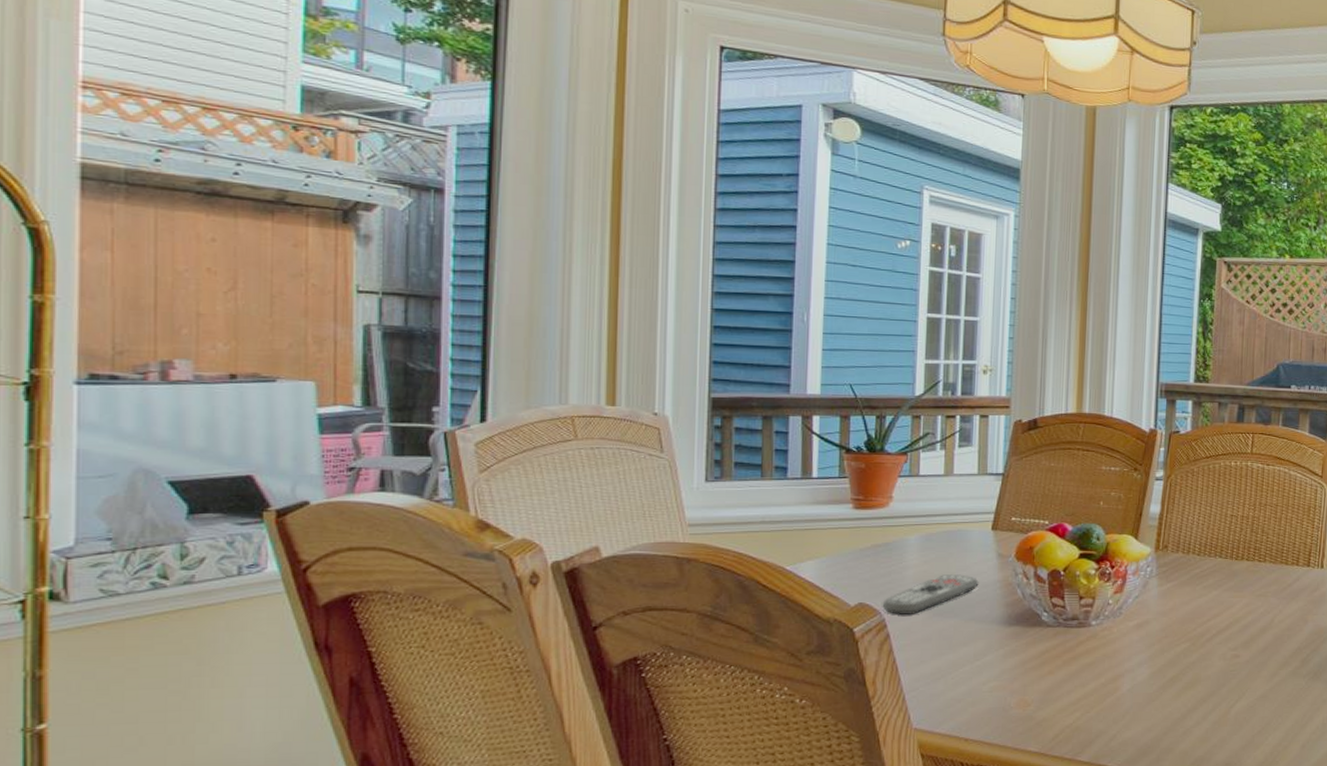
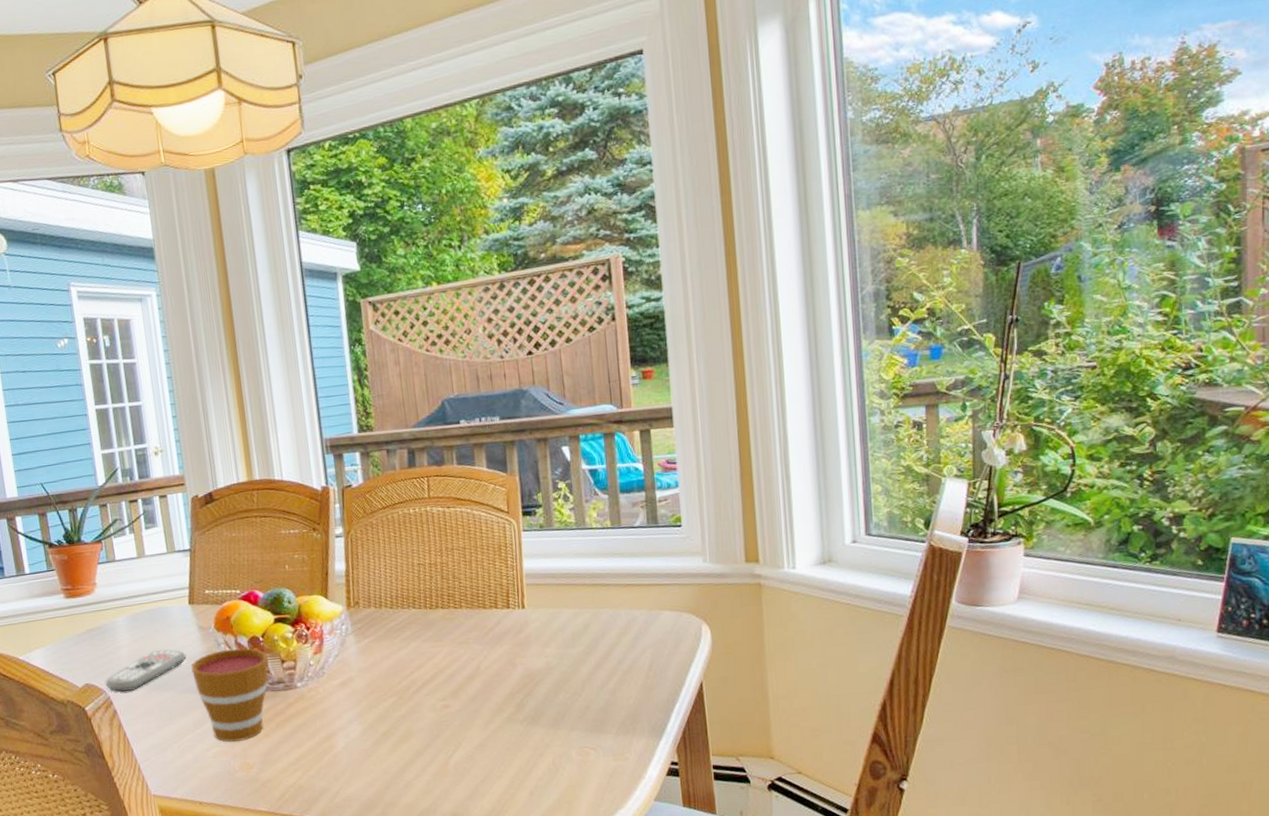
cup: none [982,580,1066,678] -> present [191,648,269,742]

